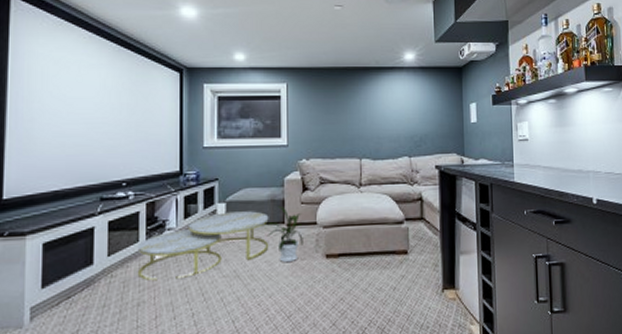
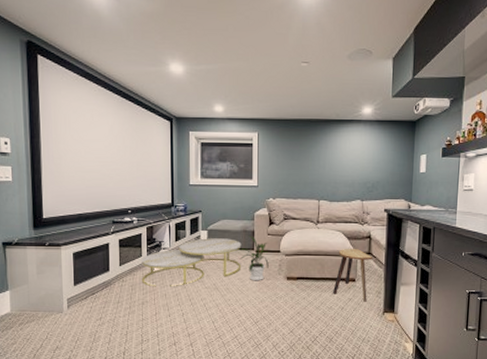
stool: none [382,213,426,280] -> present [333,248,372,303]

